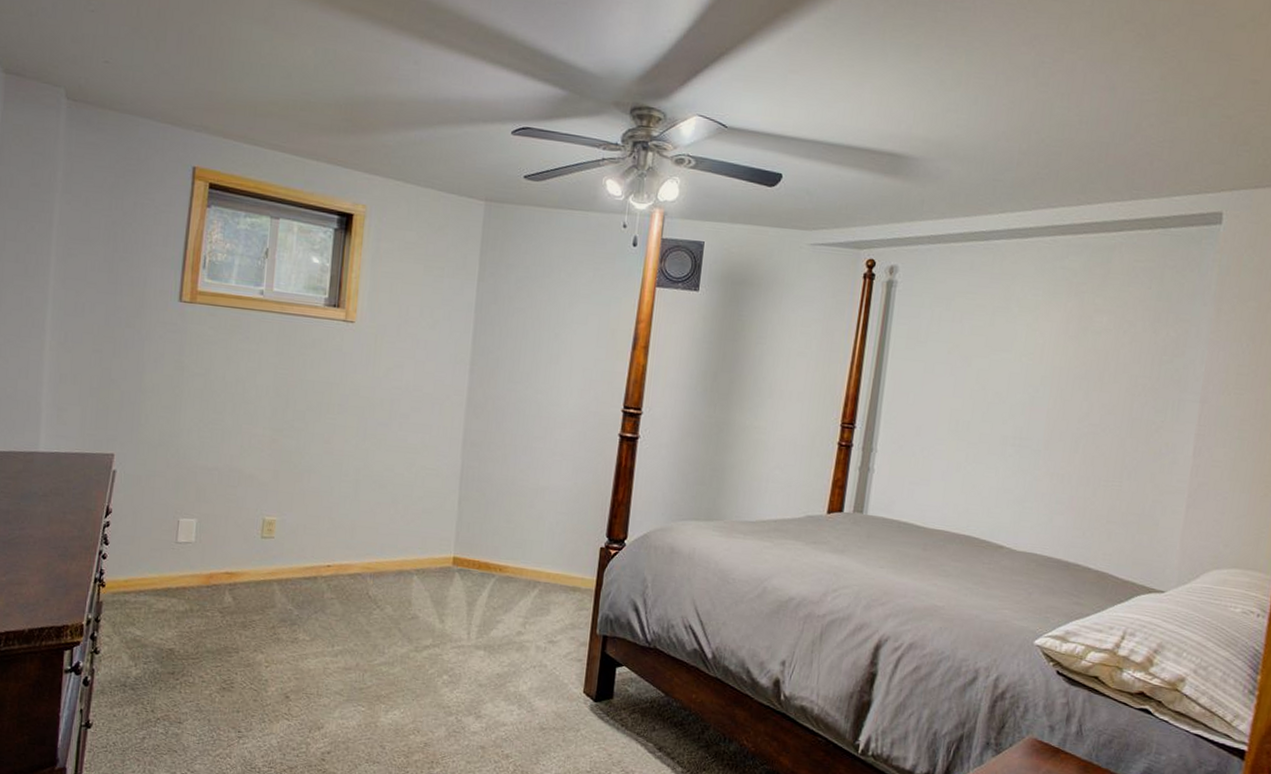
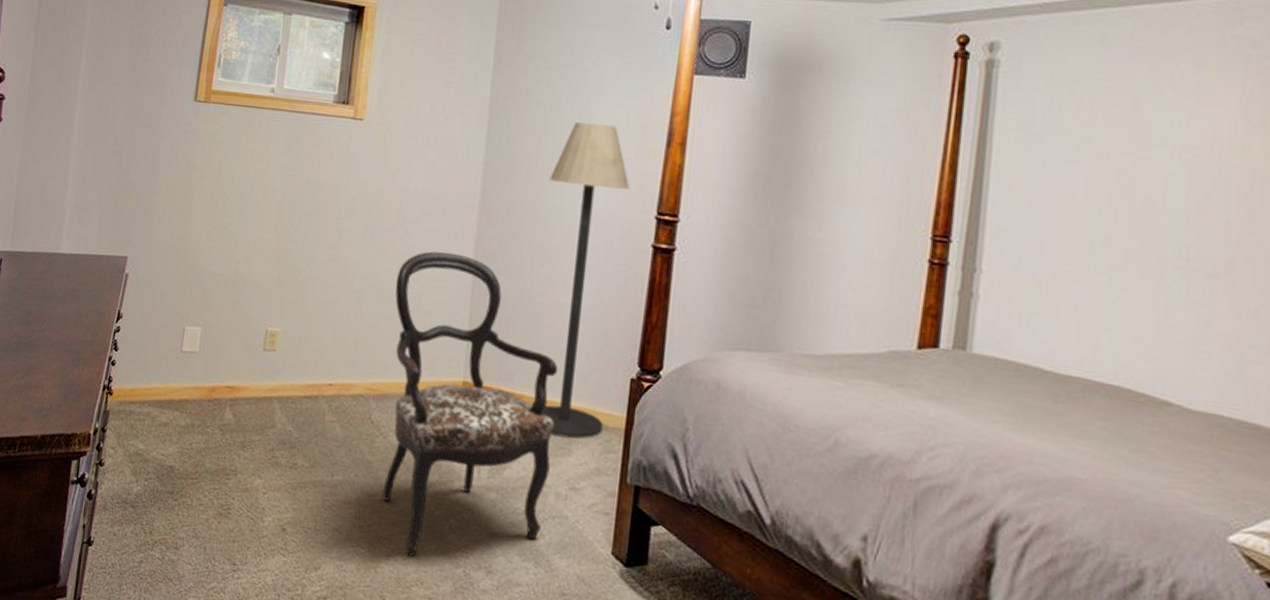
armchair: none [380,443,538,710] -> present [382,251,558,557]
floor lamp: none [524,327,601,601] -> present [542,122,630,439]

